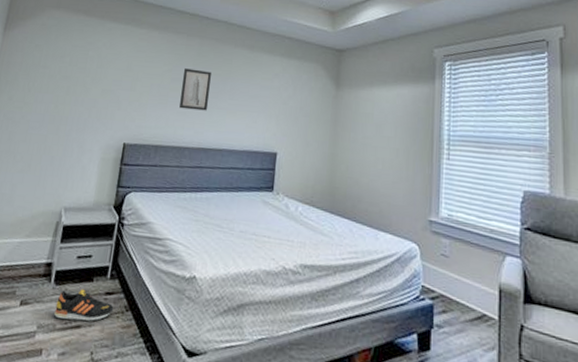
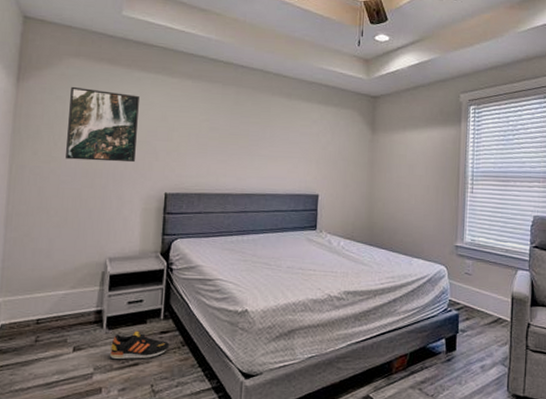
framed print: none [36,36,109,111] -> present [66,86,139,163]
wall art: present [179,68,211,111] -> none [220,117,250,159]

